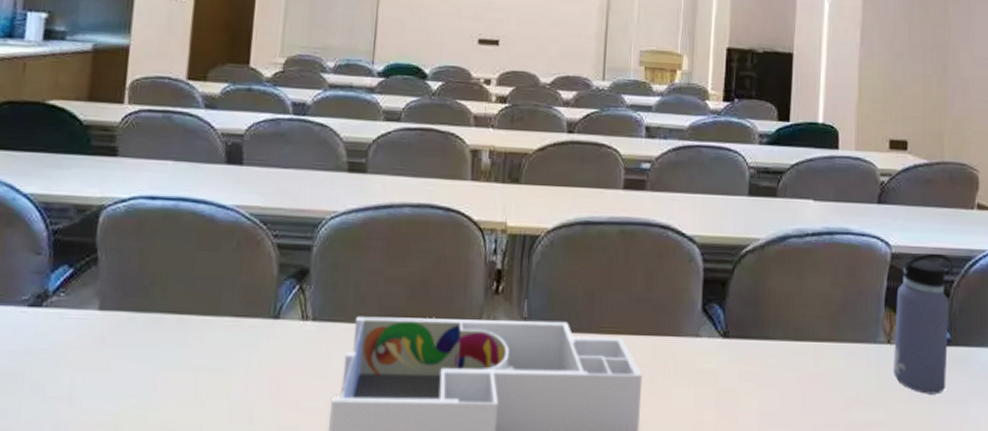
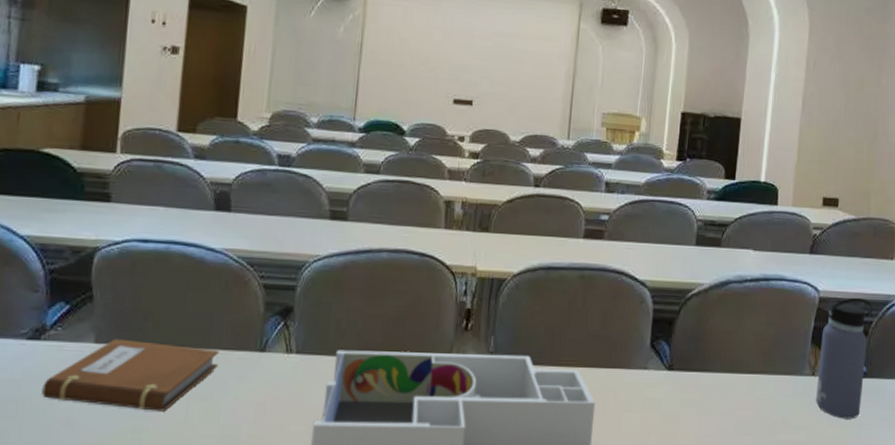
notebook: none [42,305,230,386] -> present [42,338,219,411]

